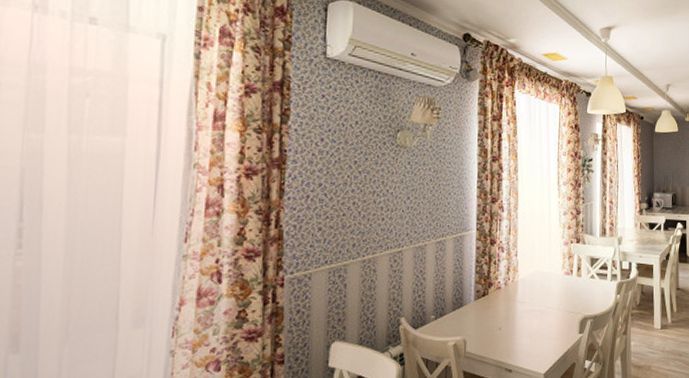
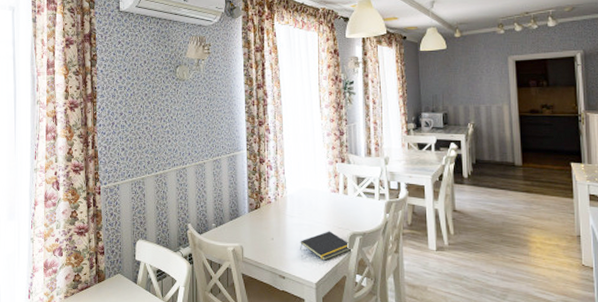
notepad: none [529,316,582,348] -> present [300,231,351,261]

